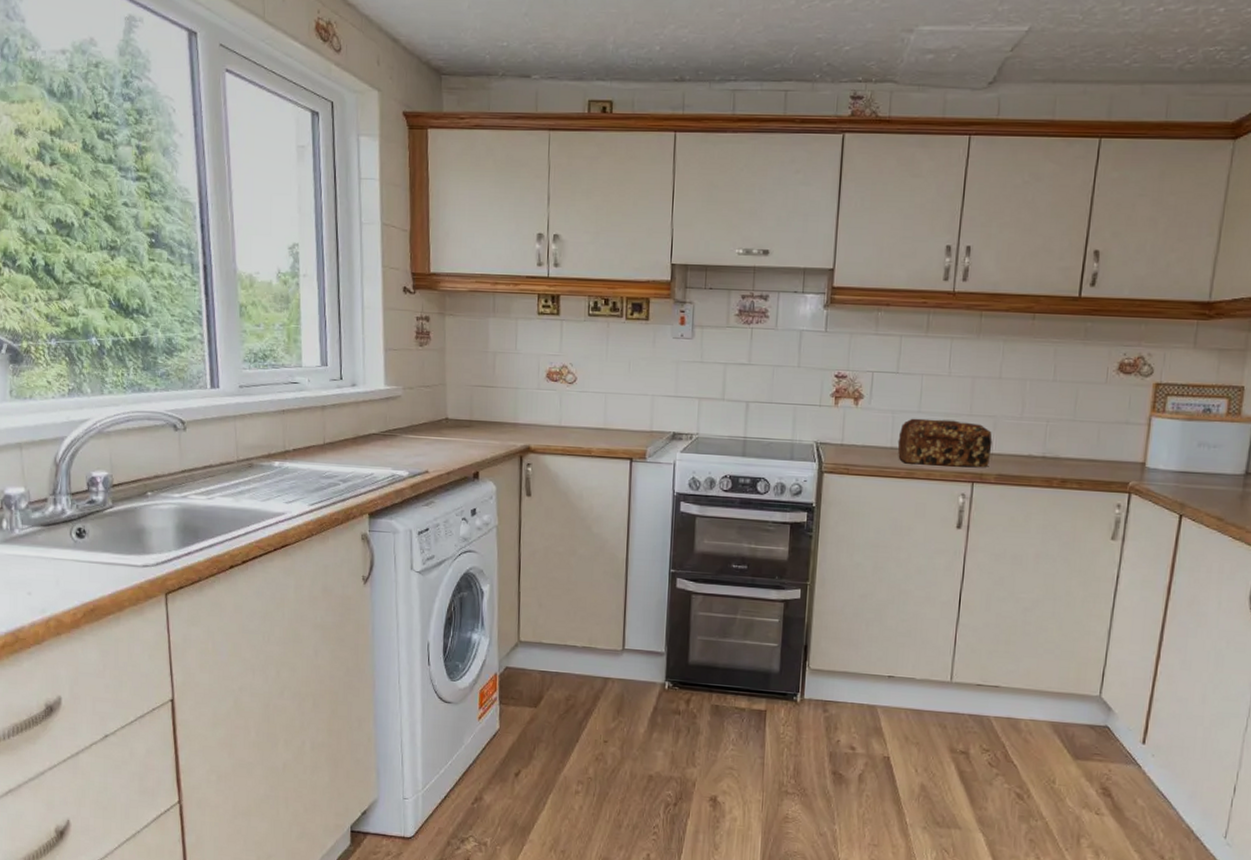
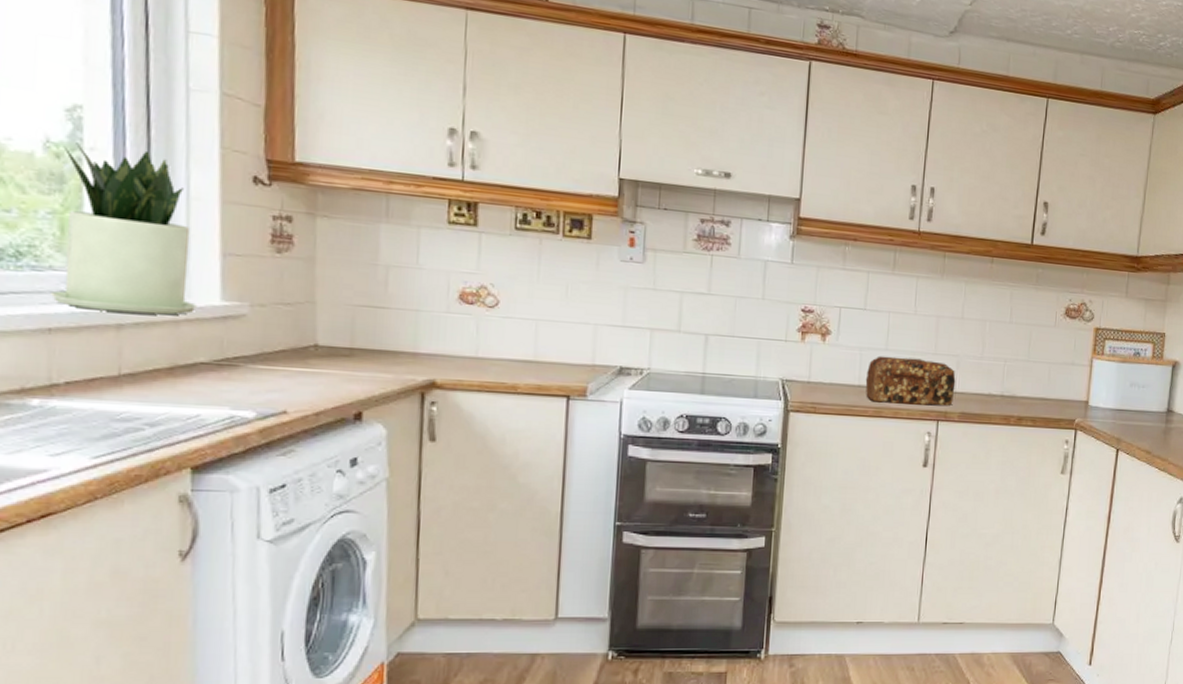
planter: none [283,272,370,398] -> present [49,143,197,316]

